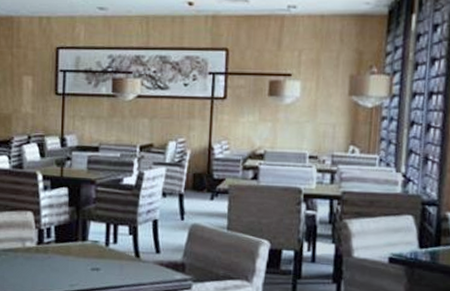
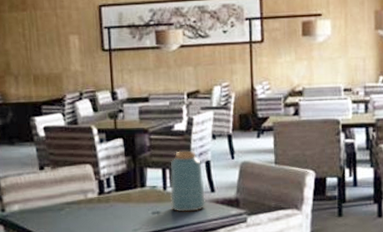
vase: none [111,206,150,272] -> present [169,151,206,212]

